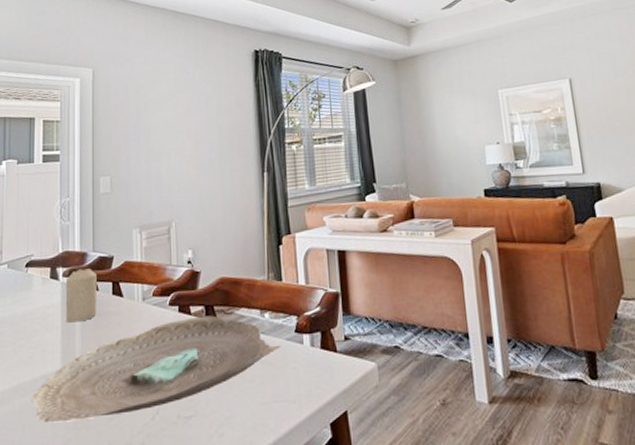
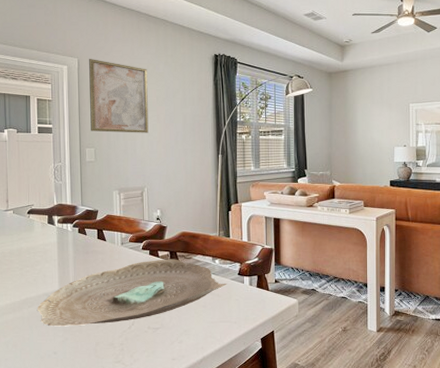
candle: present [65,268,97,323] -> none [60,218,86,257]
wall art: none [106,67,177,156] -> present [89,59,149,133]

